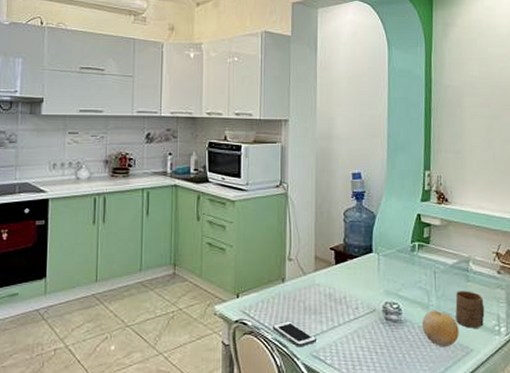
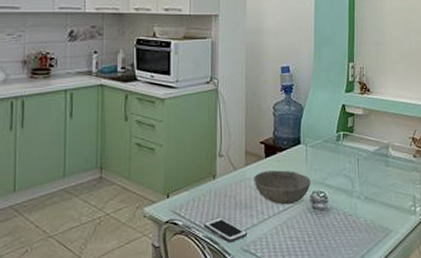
bowl: none [324,278,383,314] -> present [254,170,311,205]
fruit: present [421,310,459,348] -> none [346,195,380,231]
cup: present [455,291,485,328] -> none [376,175,402,210]

